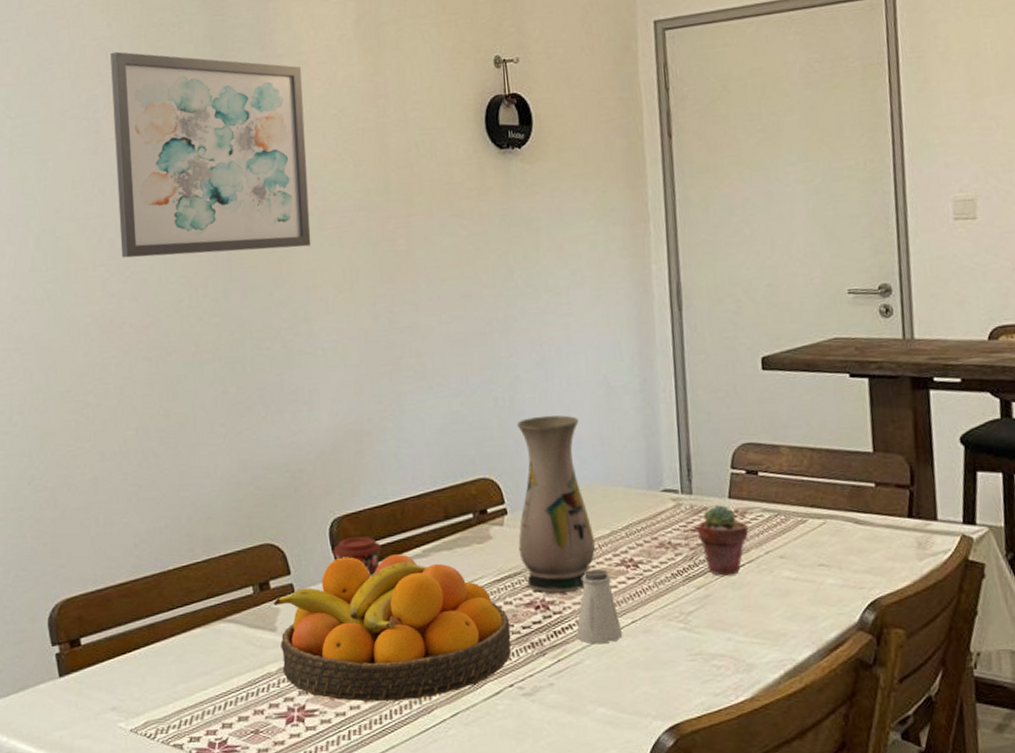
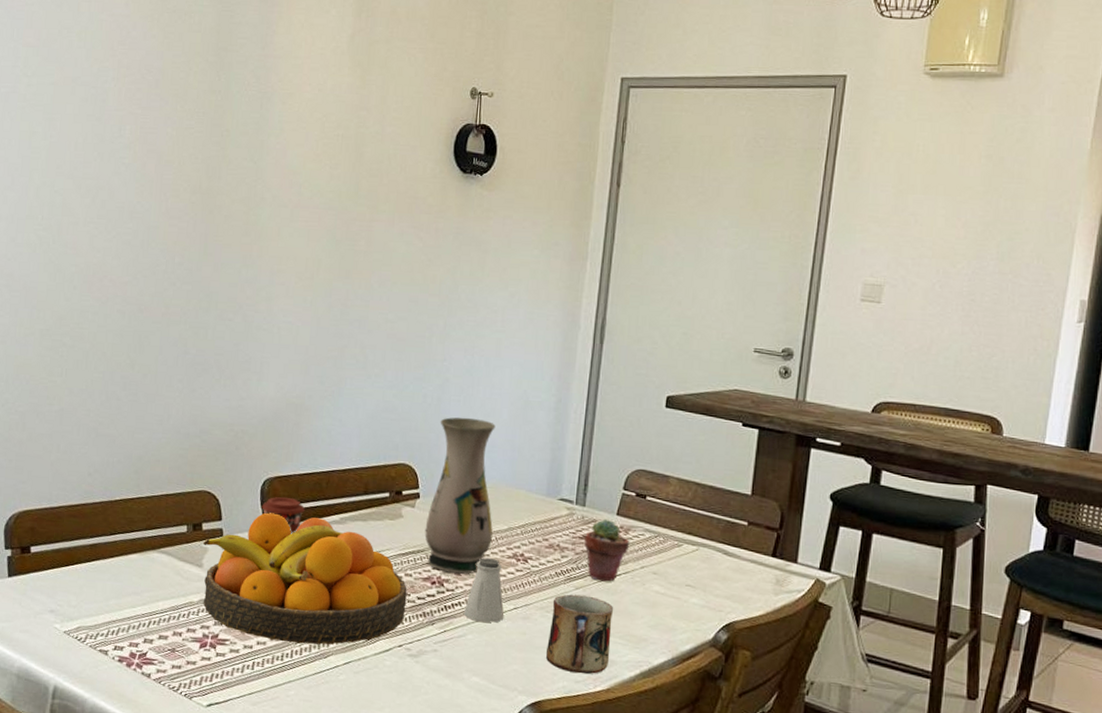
wall art: present [110,51,311,258] -> none [110,30,296,234]
mug: none [674,594,748,686] -> present [546,594,614,674]

